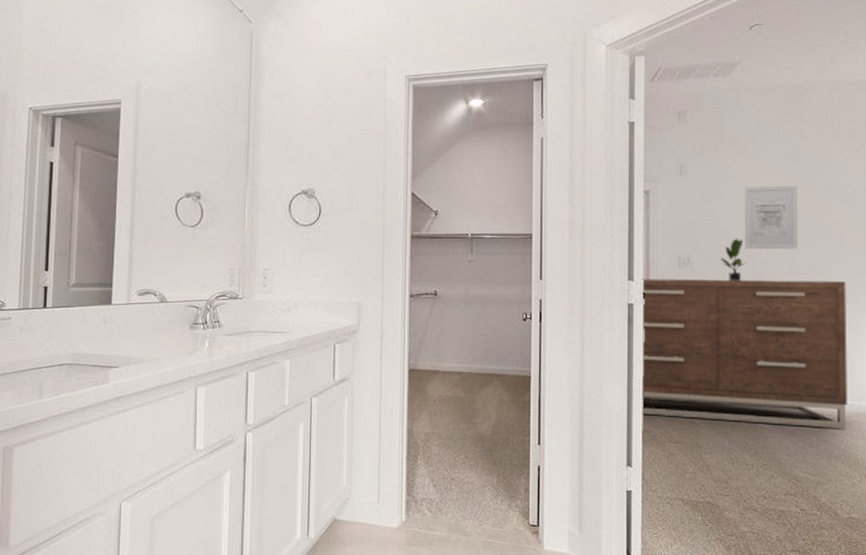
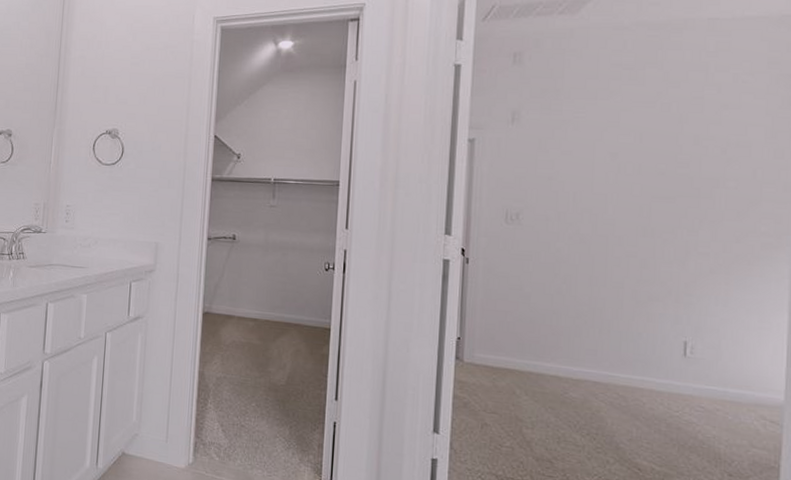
dresser: present [641,279,848,429] -> none [453,233,715,417]
potted plant: present [720,239,746,282] -> none [556,194,588,242]
wall art: present [744,185,798,250] -> none [587,136,657,209]

